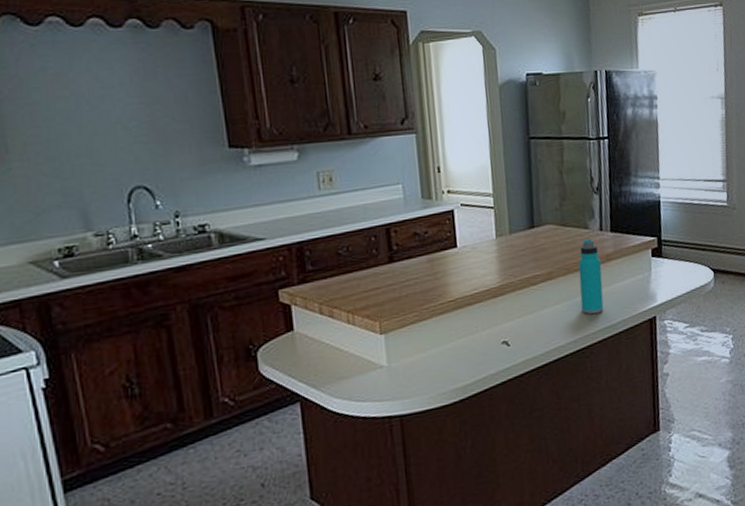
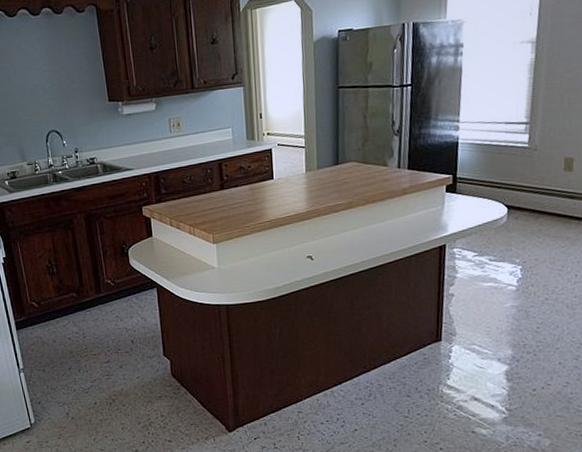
water bottle: present [578,239,604,315] -> none [376,175,398,239]

